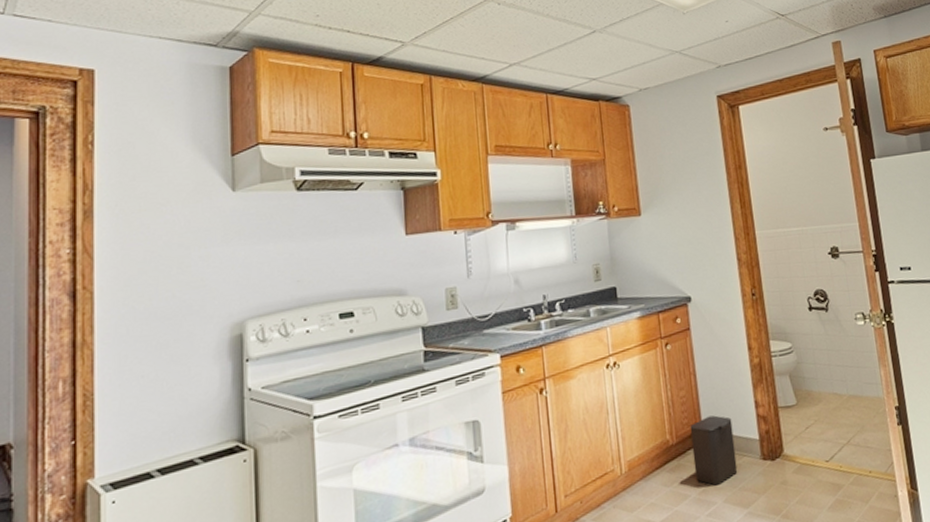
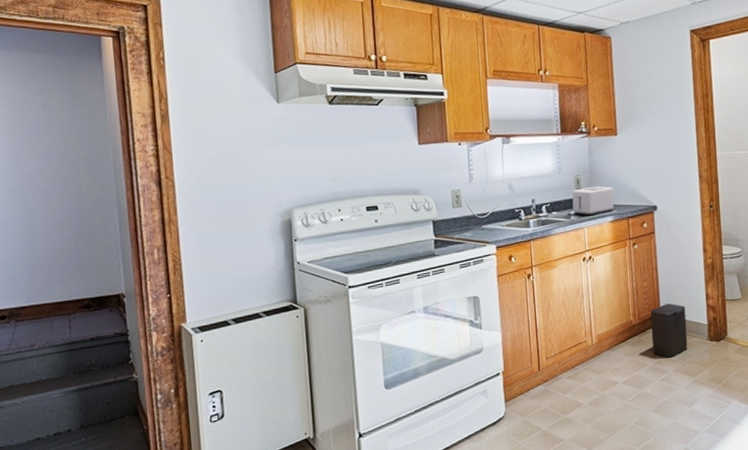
toaster: none [590,275,641,313] -> present [572,186,614,216]

